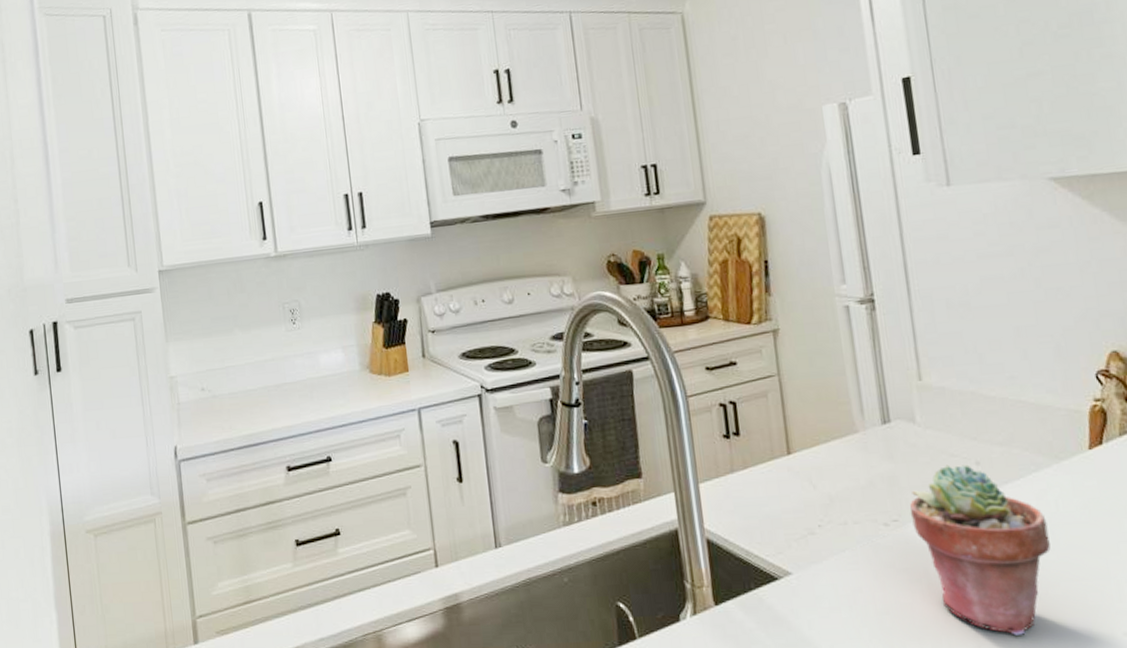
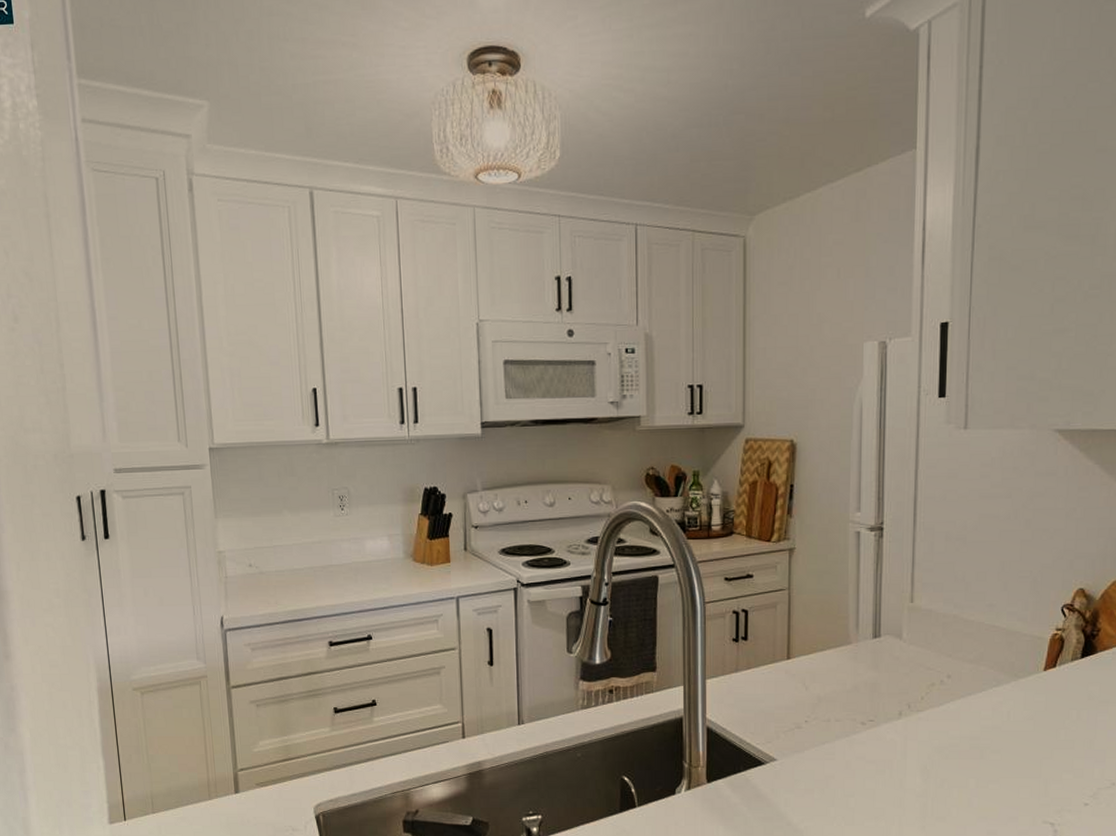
potted succulent: present [910,464,1051,637] -> none [885,676,998,820]

